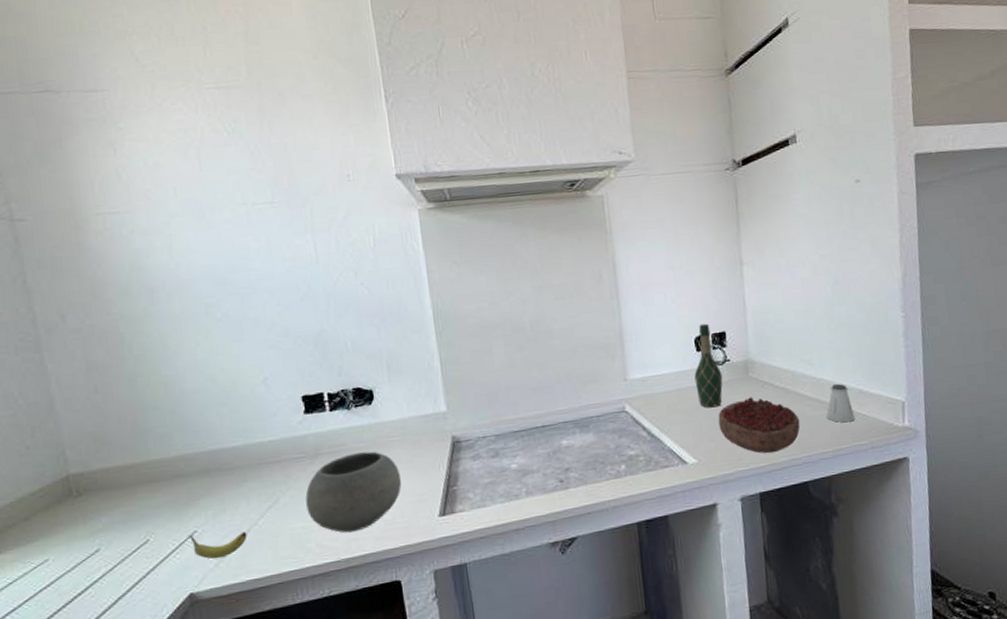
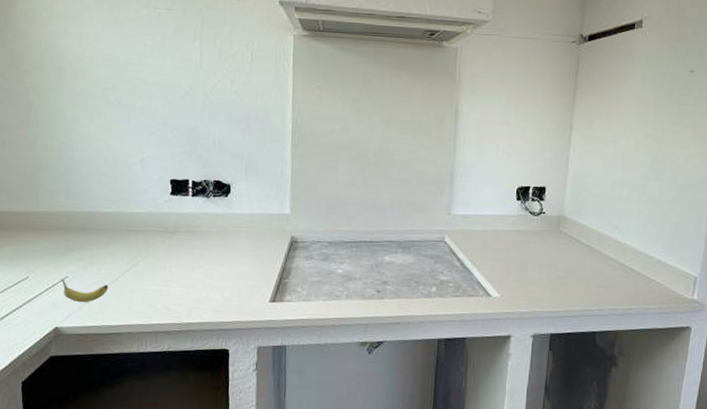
bowl: present [305,451,402,533] -> none [160,235,243,302]
wine bottle: present [694,323,723,408] -> none [510,176,536,252]
decorative bowl: present [718,397,800,454] -> none [525,249,598,301]
saltshaker: present [826,384,856,423] -> none [623,251,650,287]

